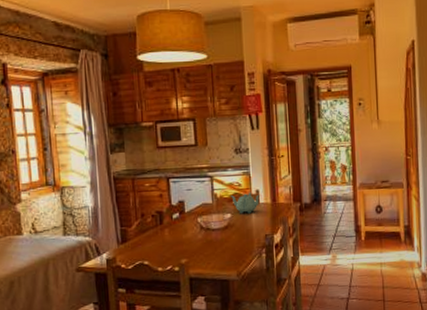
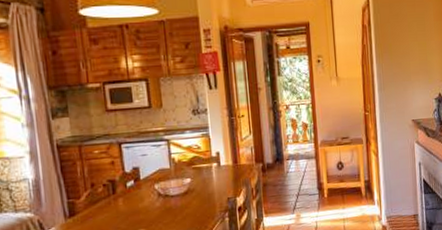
teapot: present [230,192,261,214] -> none [189,154,221,178]

